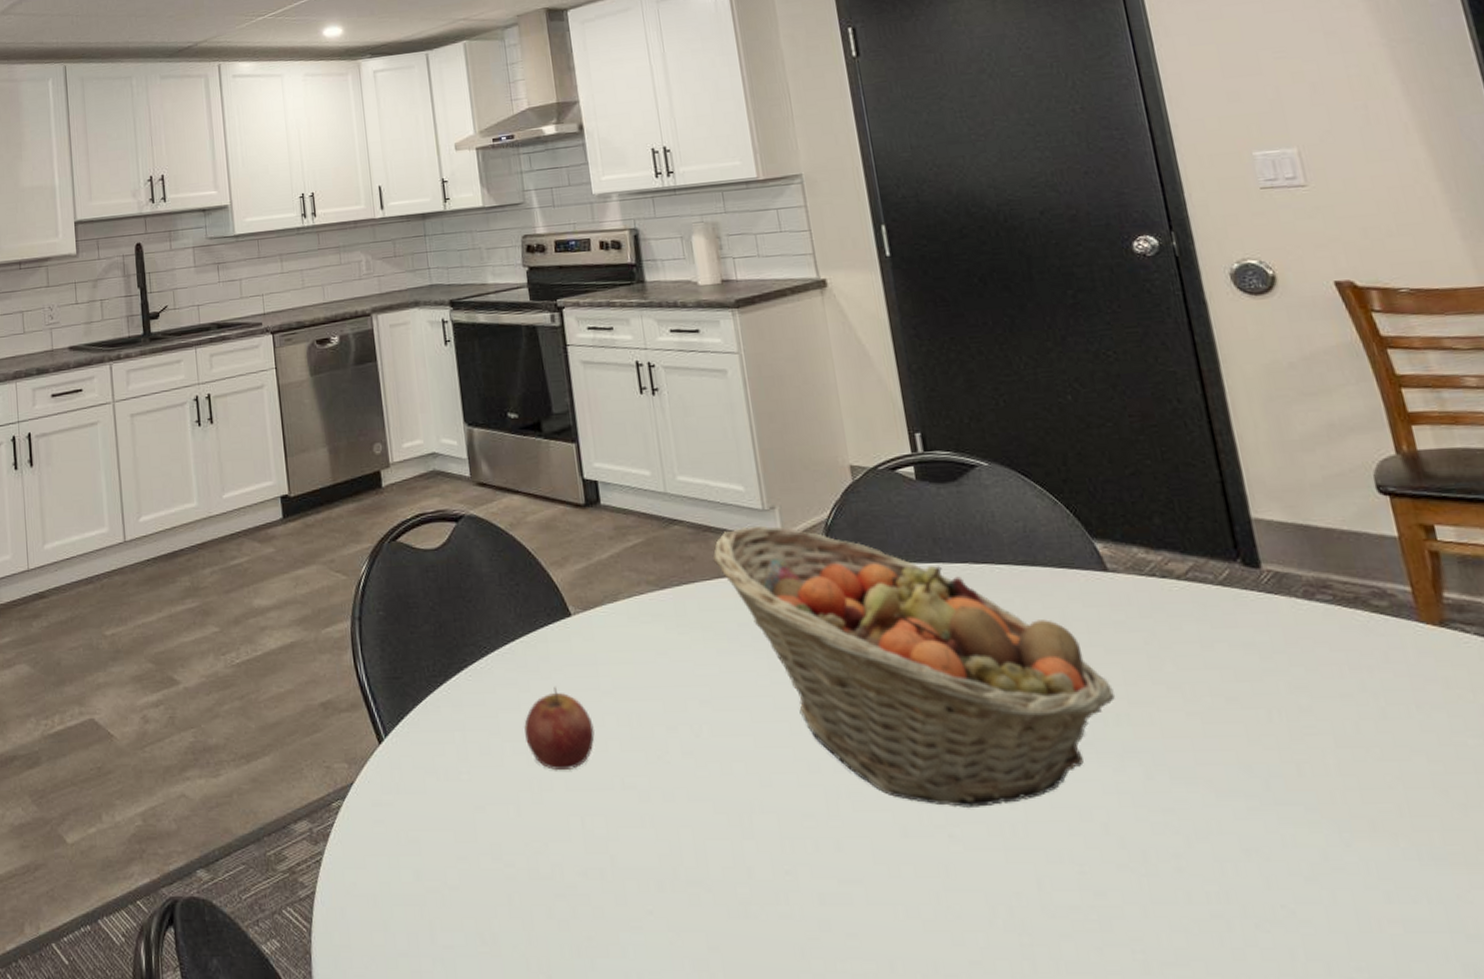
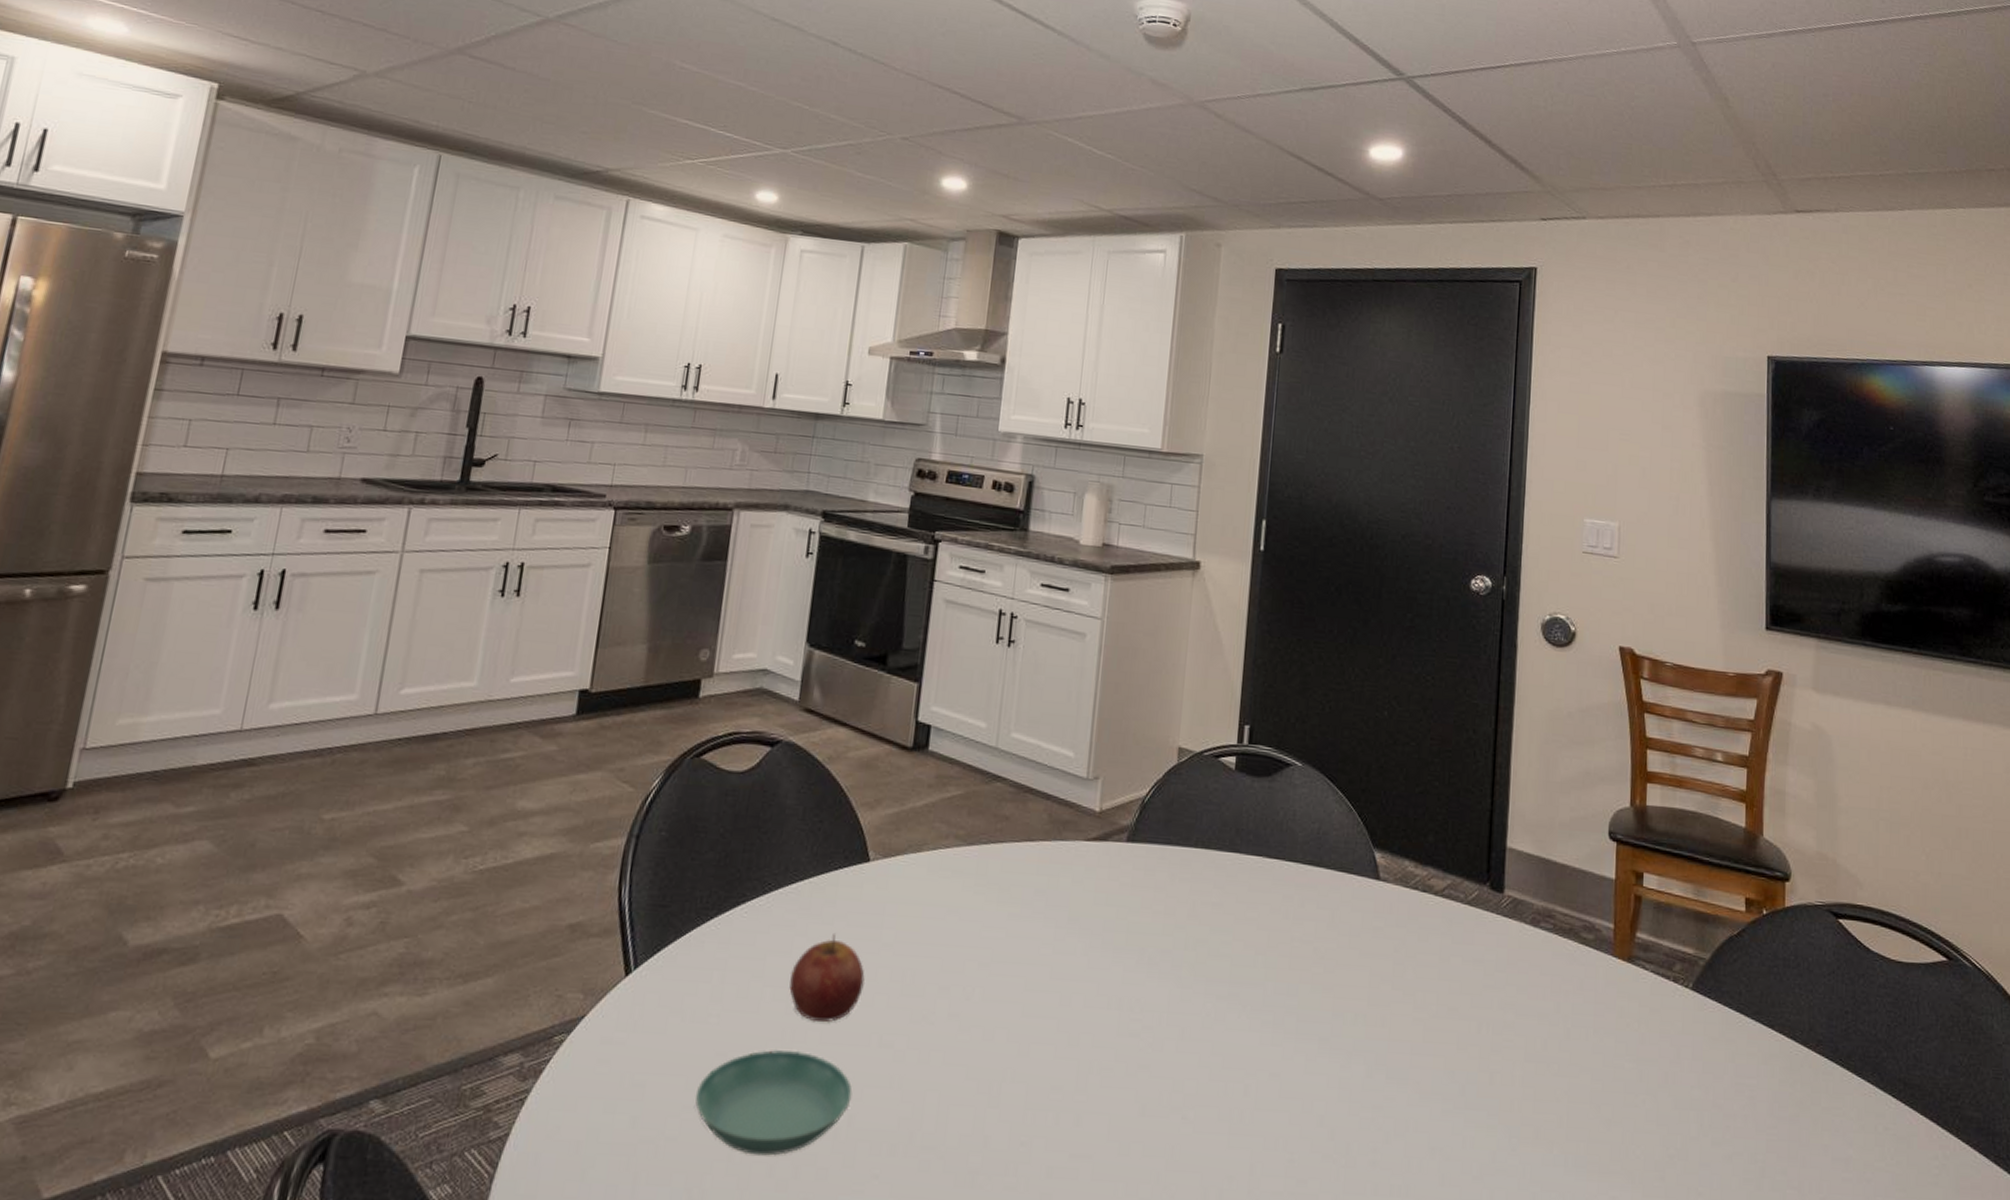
saucer: none [465,800,609,898] -> present [695,1050,853,1156]
fruit basket: present [713,525,1115,808] -> none [1026,793,1358,1092]

